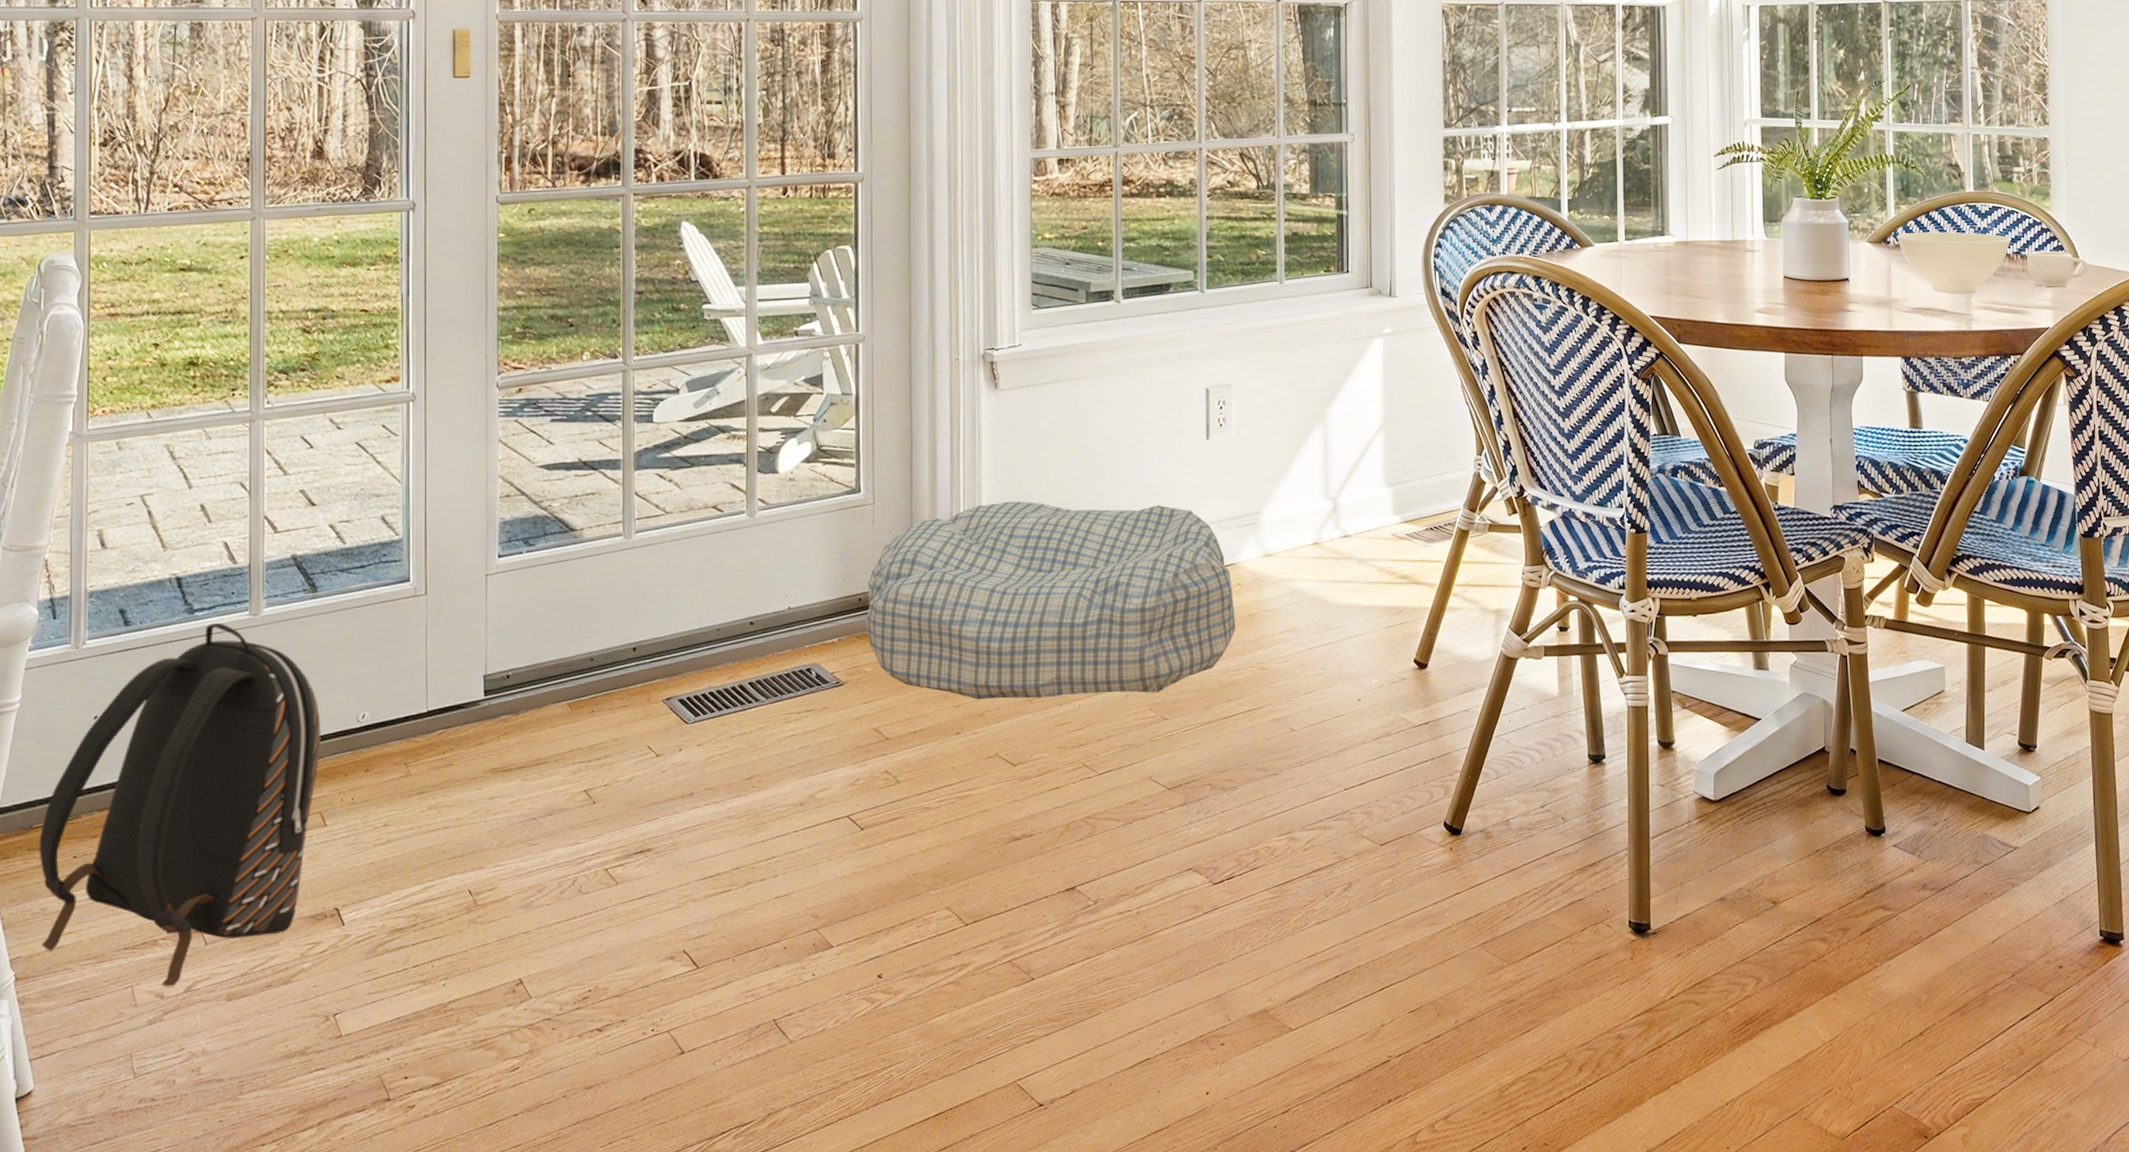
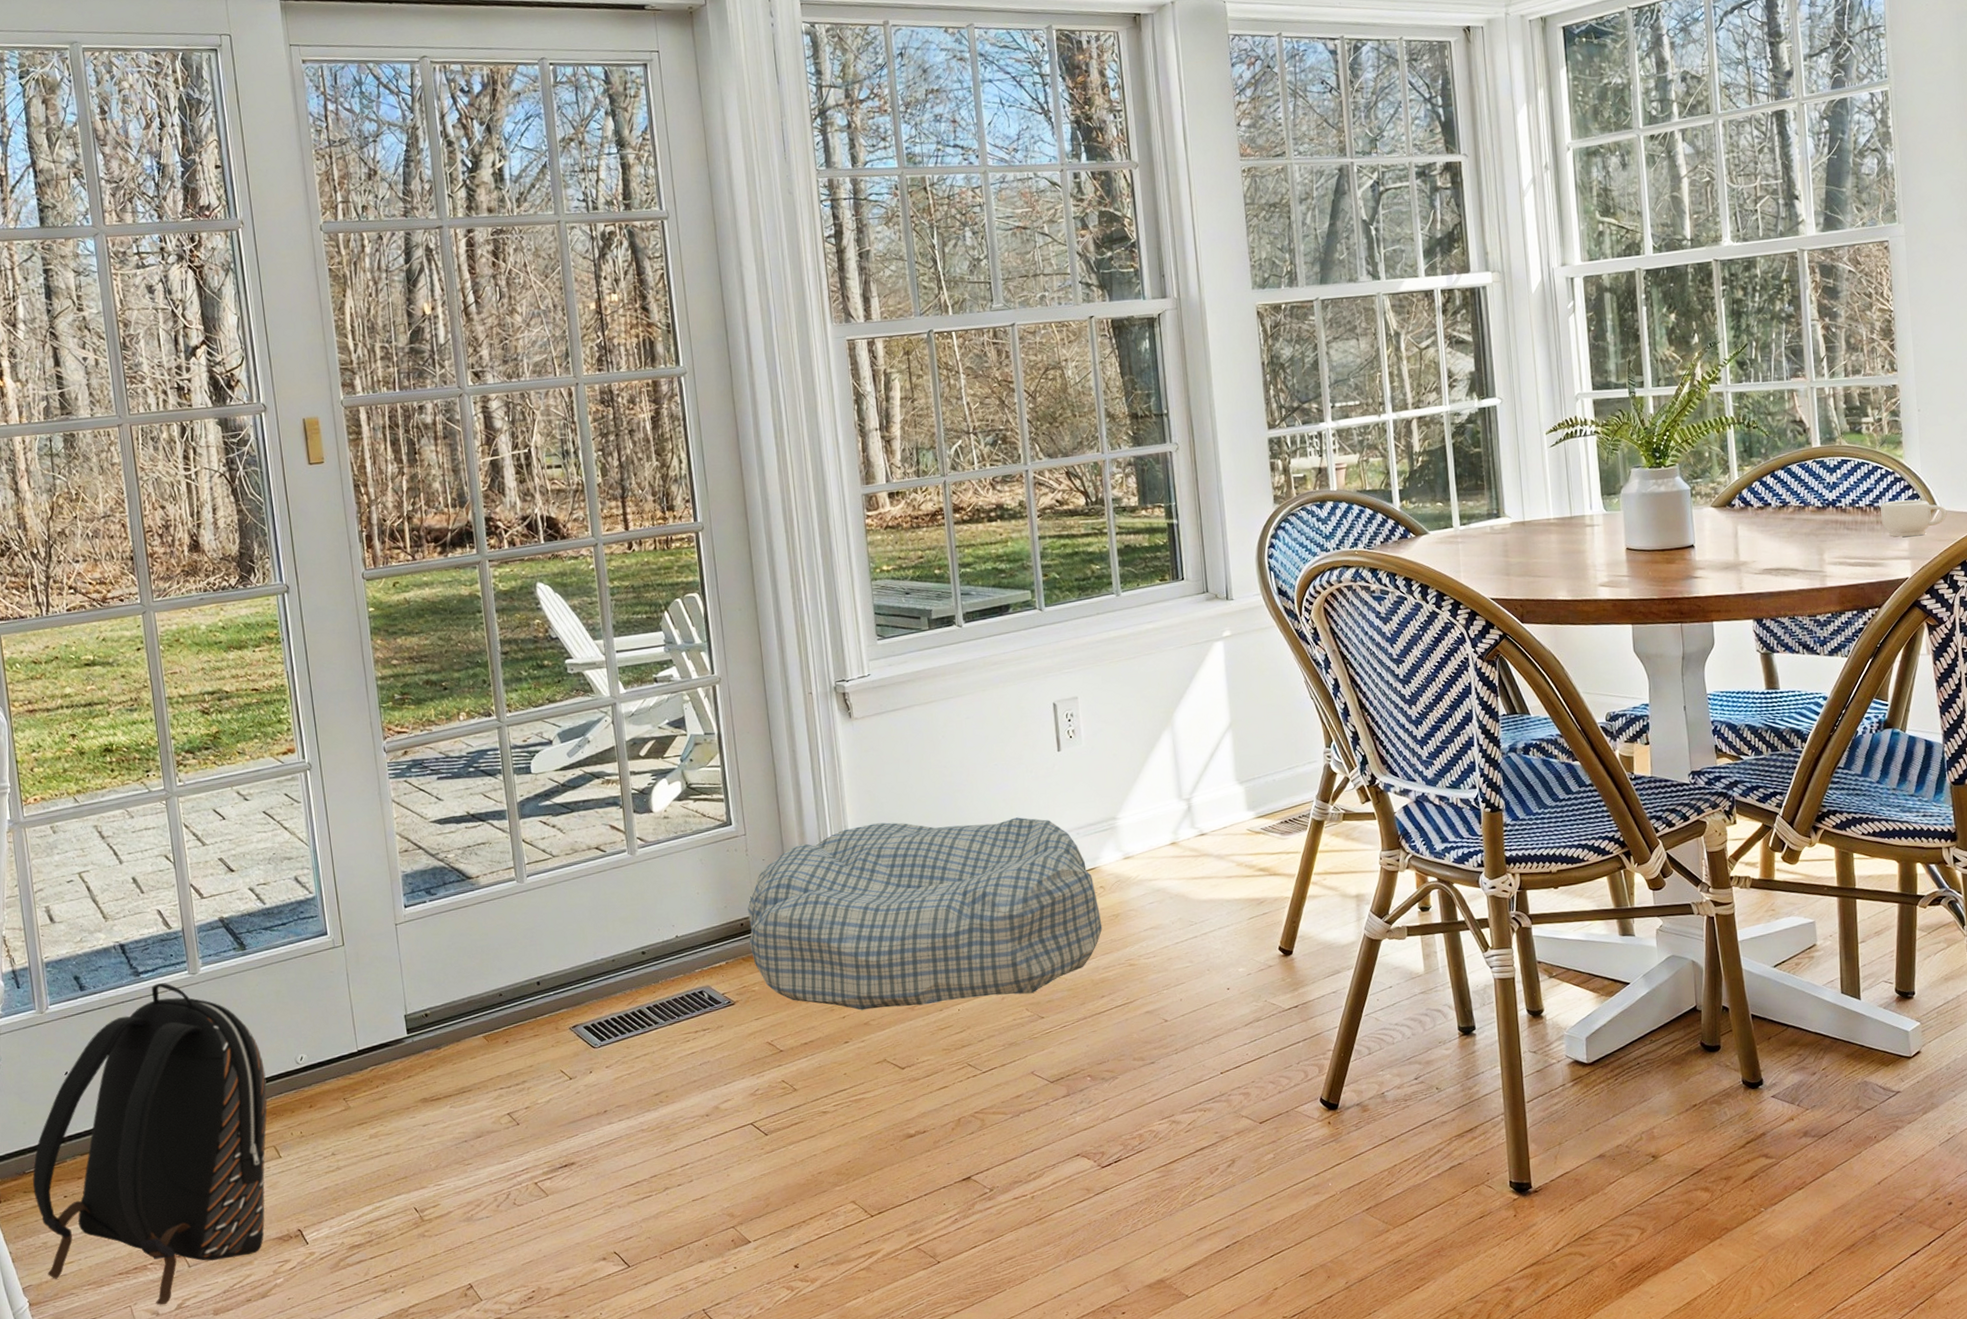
bowl: present [1897,231,2012,294] -> none [1742,488,1863,552]

